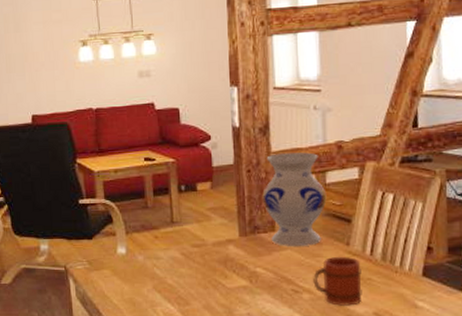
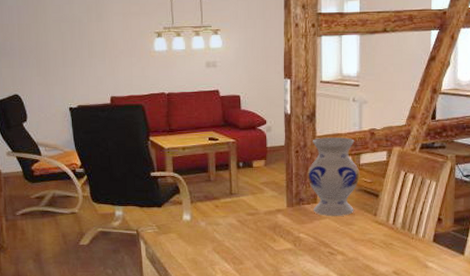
mug: present [313,256,362,306] -> none [346,225,385,266]

